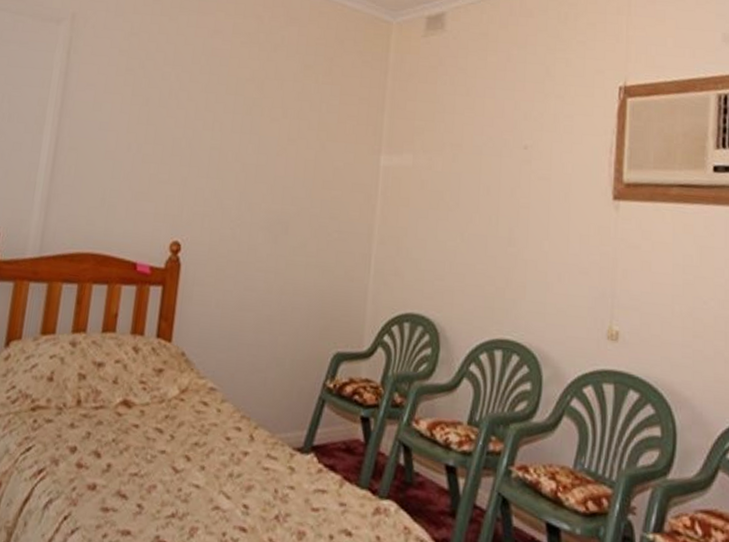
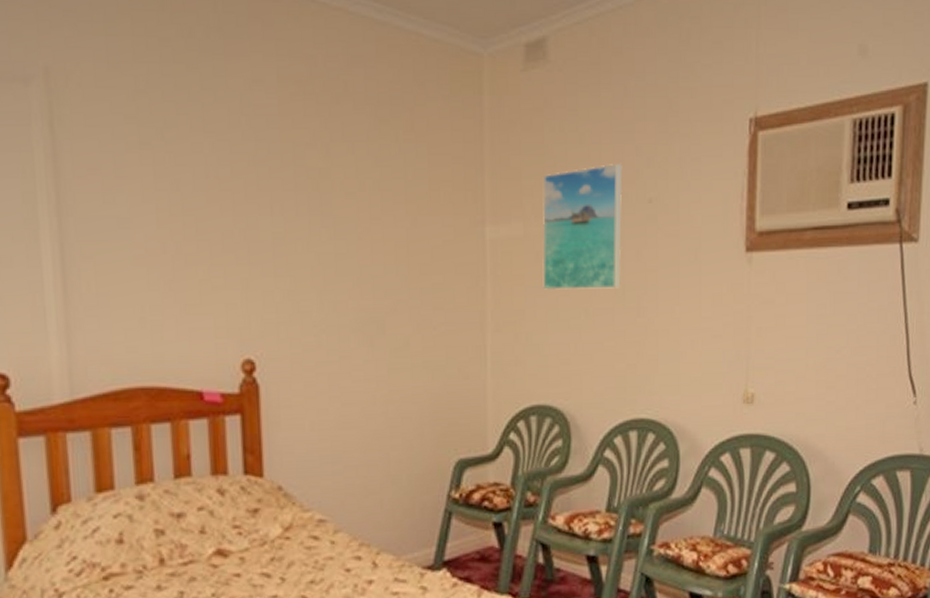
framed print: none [425,114,503,219] -> present [542,164,623,290]

